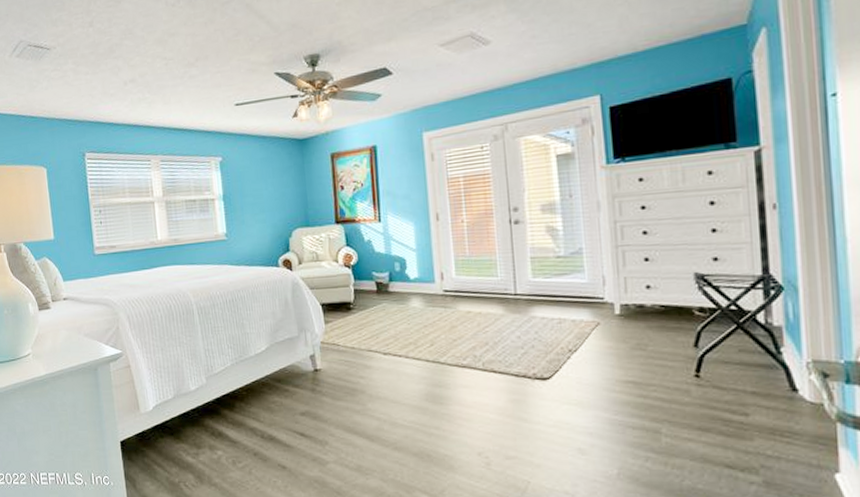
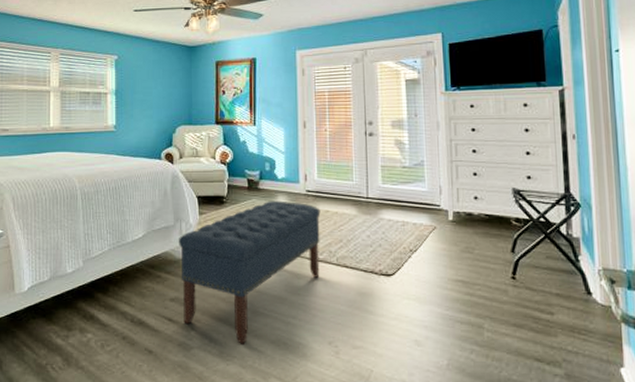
bench: none [305,303,464,458] -> present [179,200,321,344]

